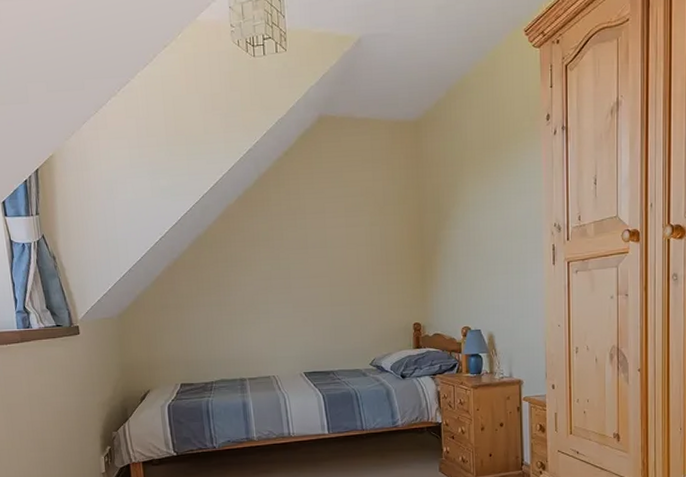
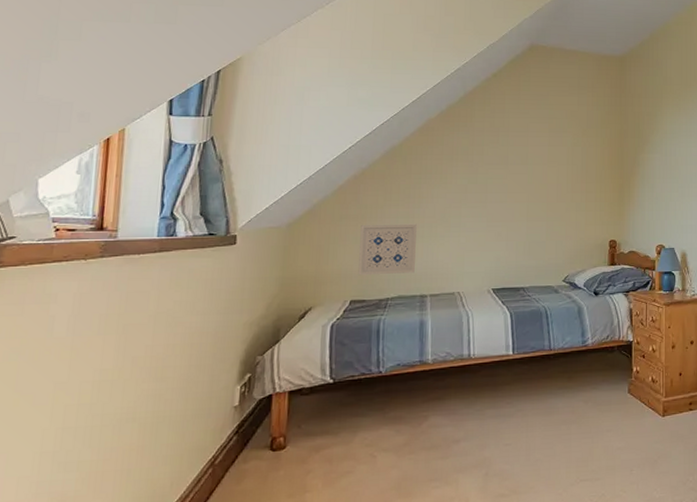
wall art: none [180,311,233,361] -> present [358,223,417,276]

